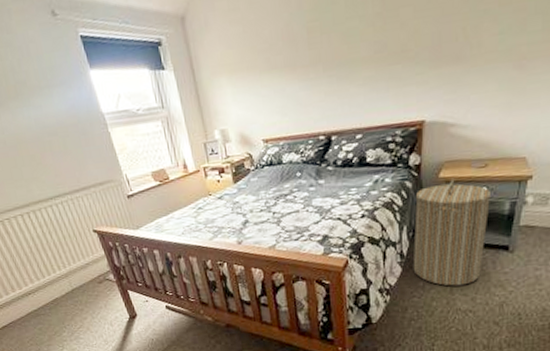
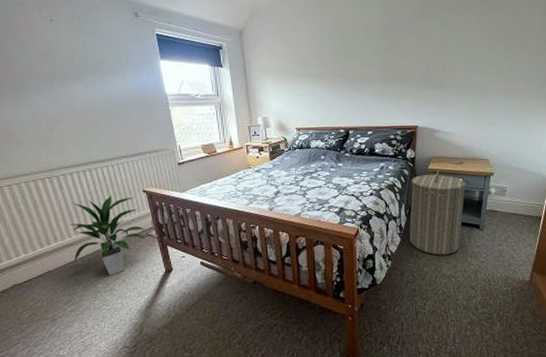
indoor plant: none [21,237,103,324] -> present [70,195,146,276]

